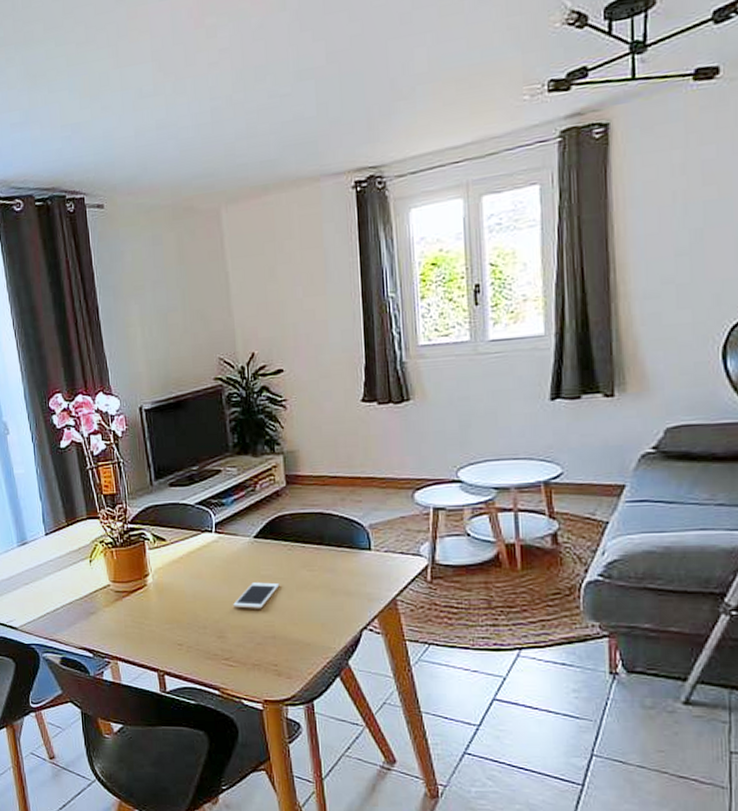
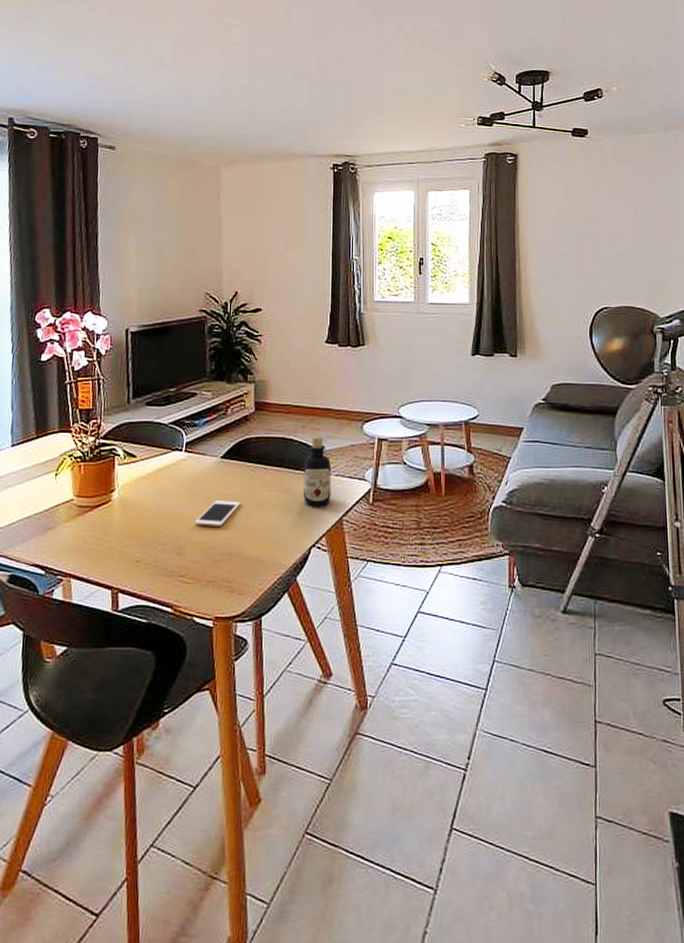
bottle: none [346,508,381,585] -> present [303,435,332,506]

